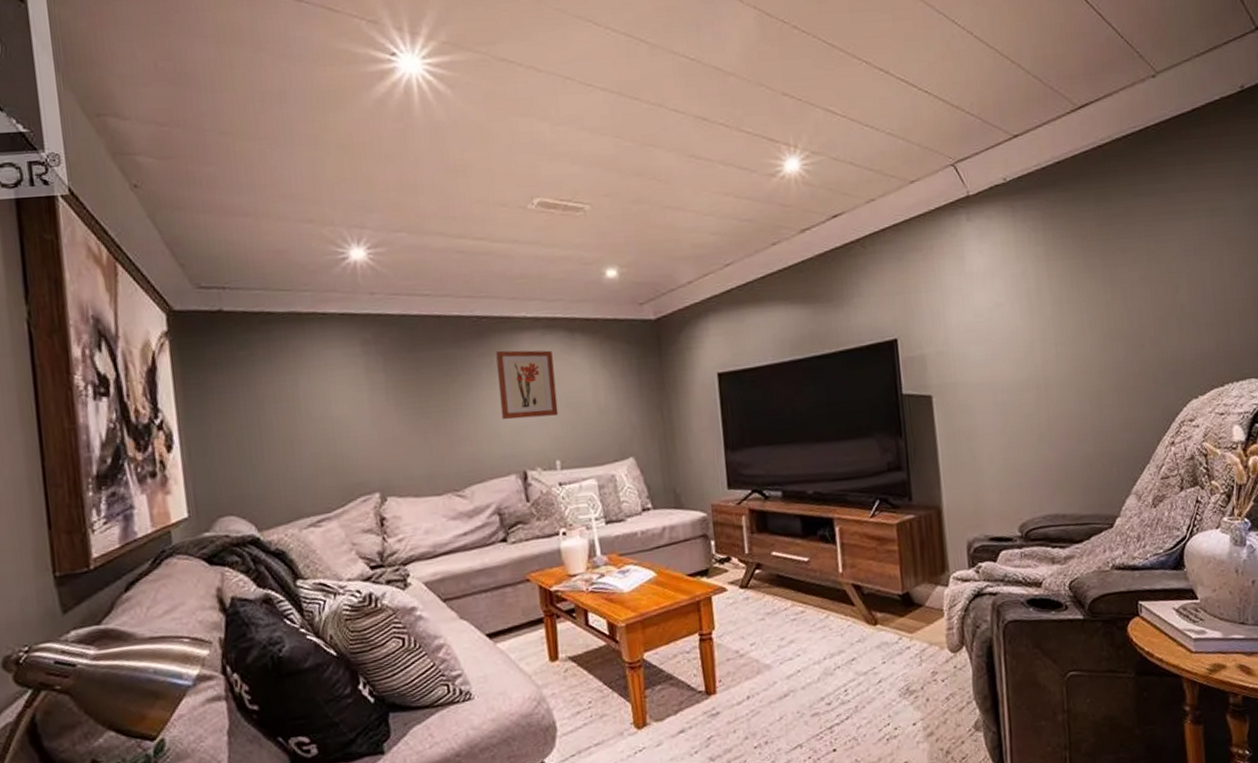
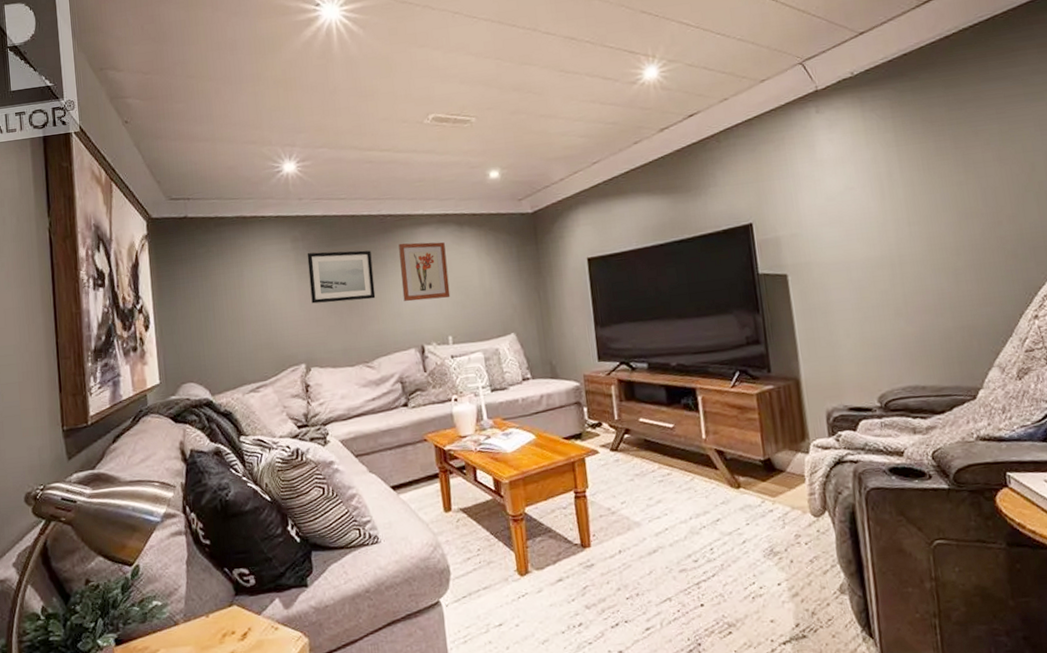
wall art: none [381,358,468,421] -> present [307,250,376,304]

